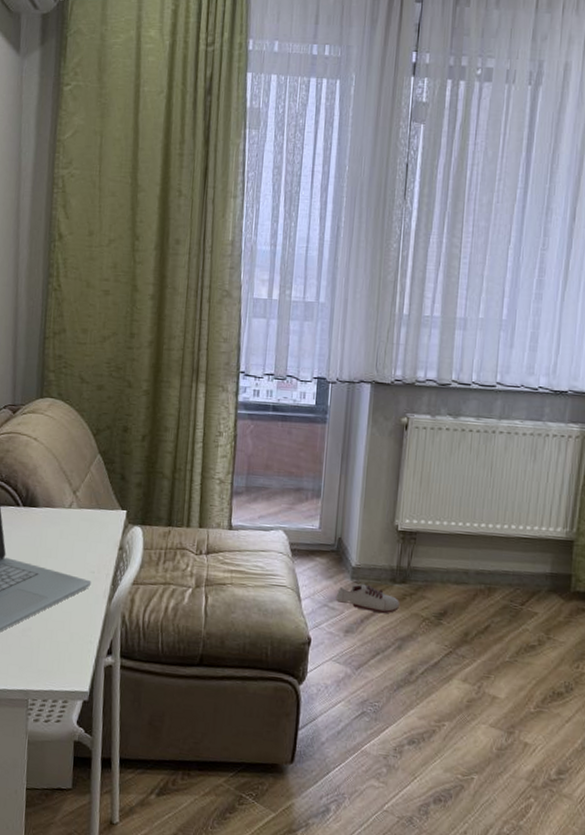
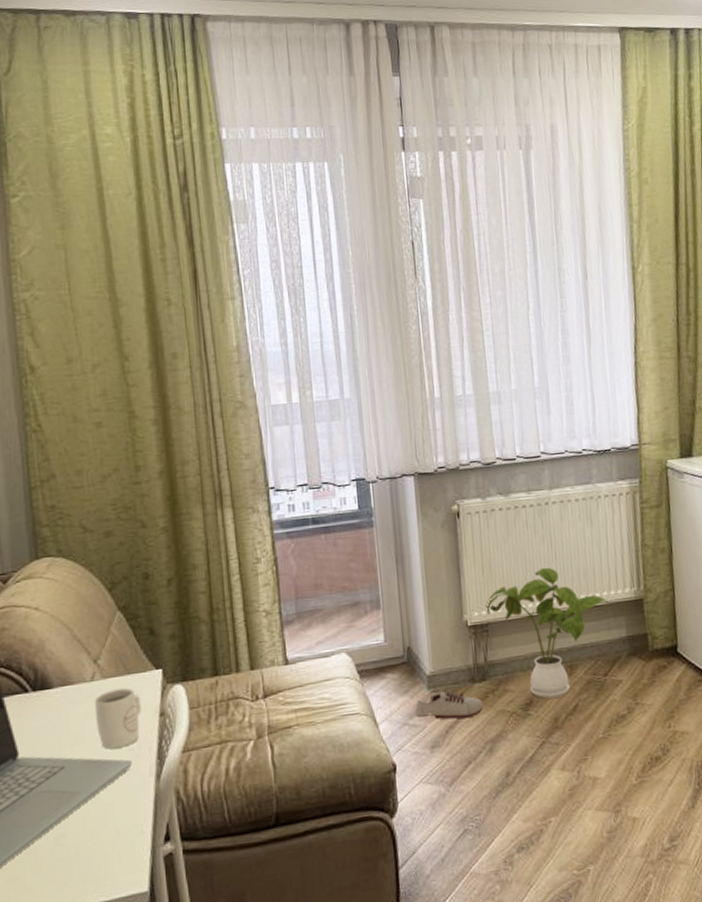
mug: none [68,519,106,569] -> present [94,688,142,749]
house plant: none [417,491,539,615] -> present [486,567,609,699]

